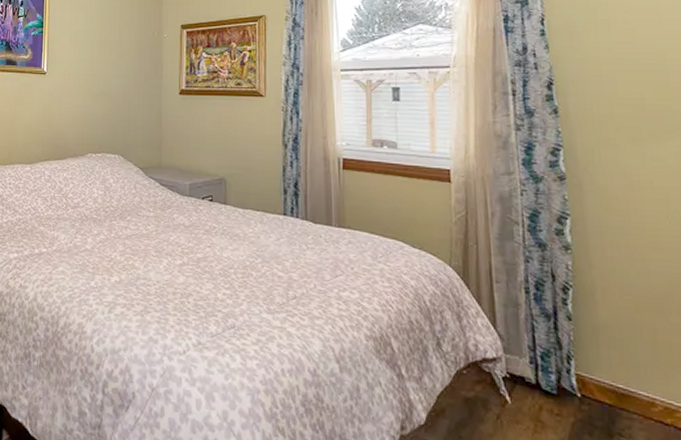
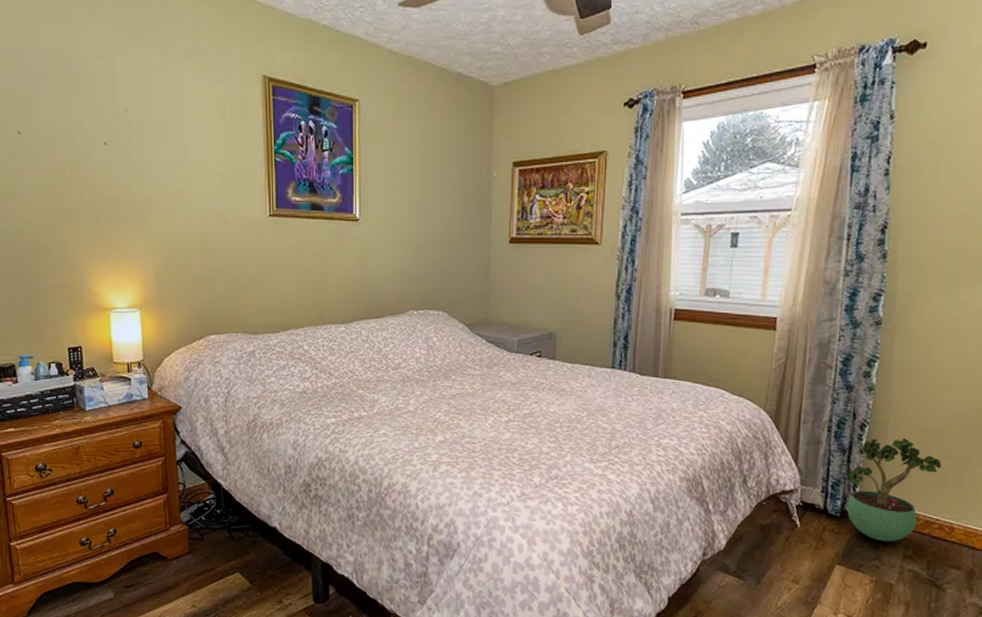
potted plant: none [557,303,670,432] -> present [847,437,942,542]

